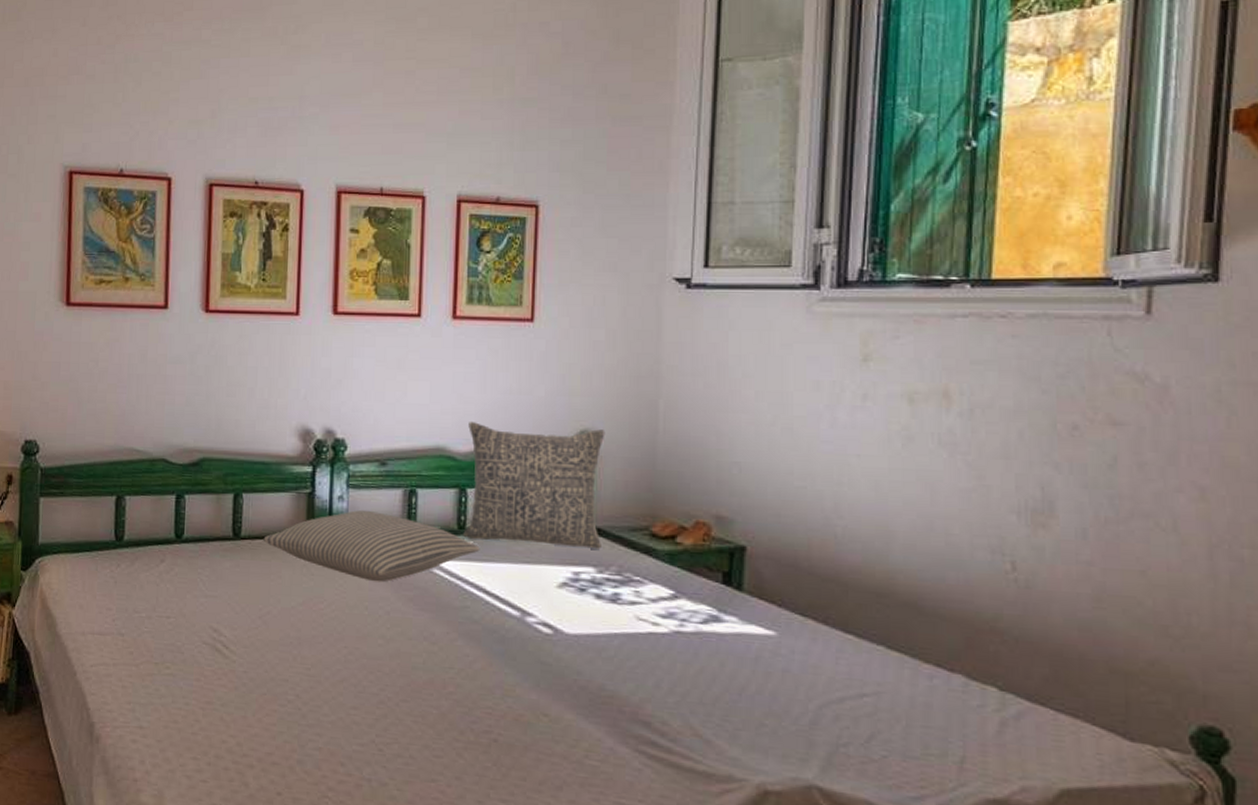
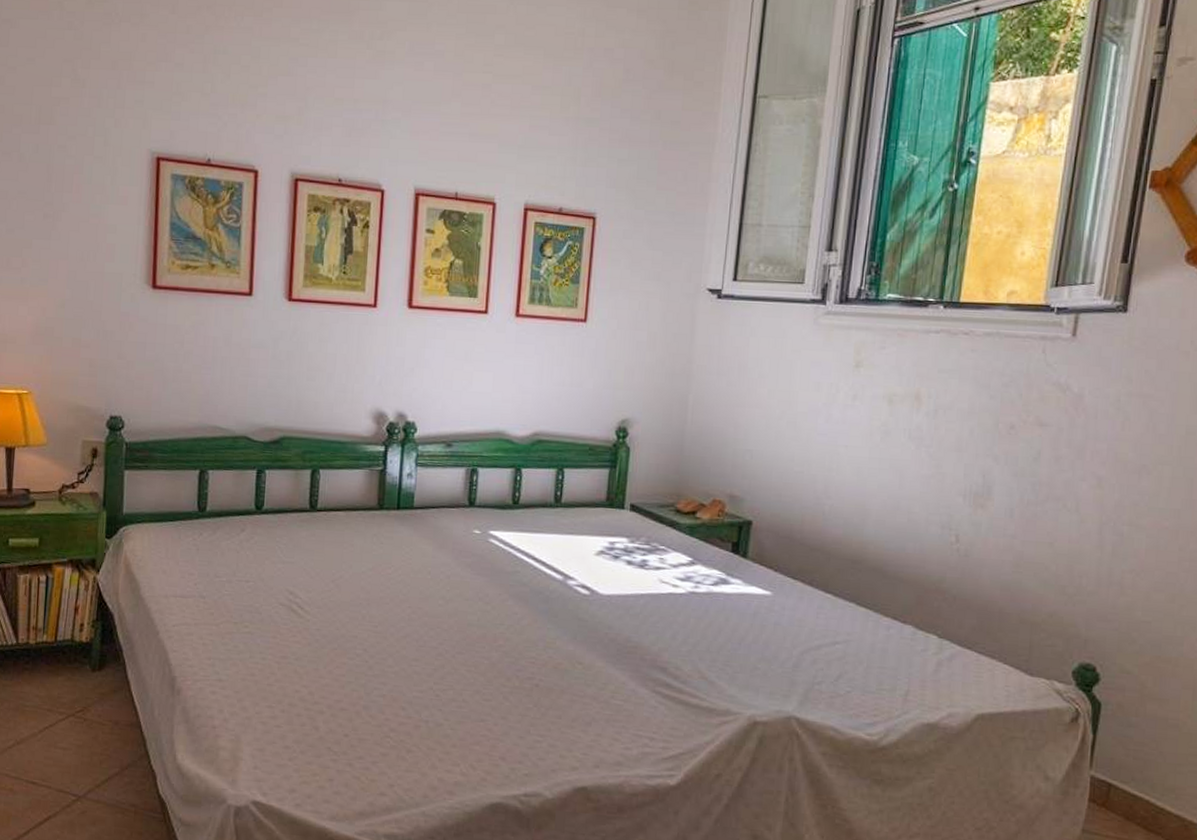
pillow: present [263,510,480,582] -> none [337,486,531,550]
pillow: present [463,422,605,549] -> none [517,410,643,523]

